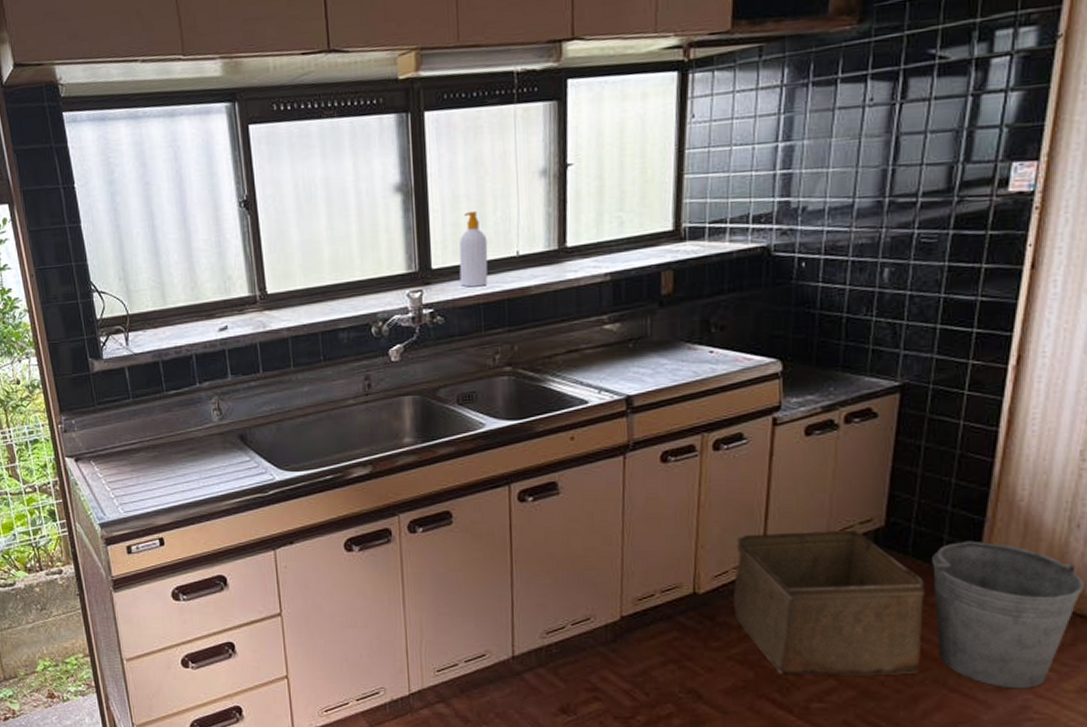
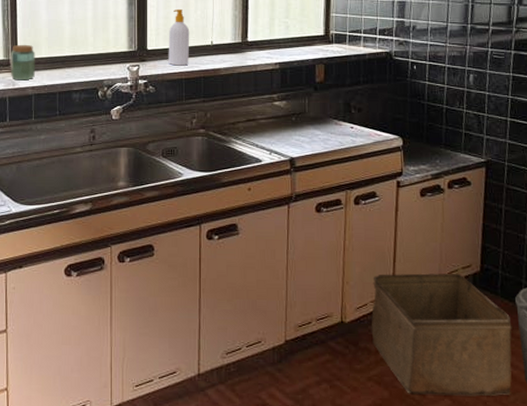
peanut butter: none [257,274,290,321] -> present [10,44,35,81]

